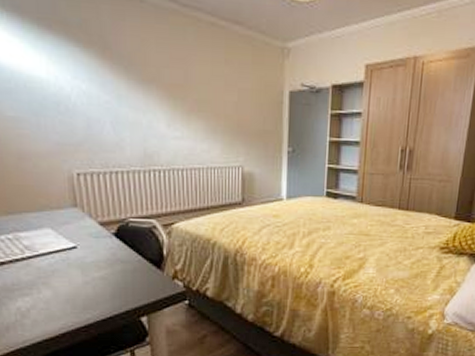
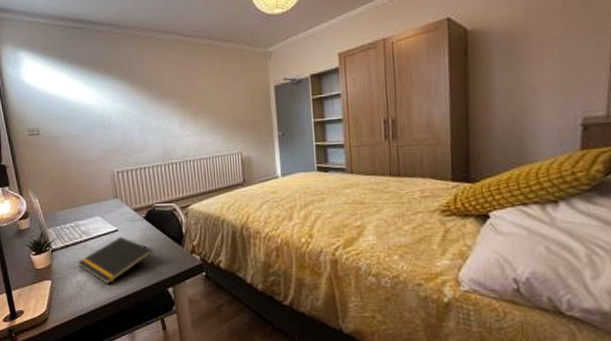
notepad: none [18,255,124,312] -> present [78,236,153,284]

